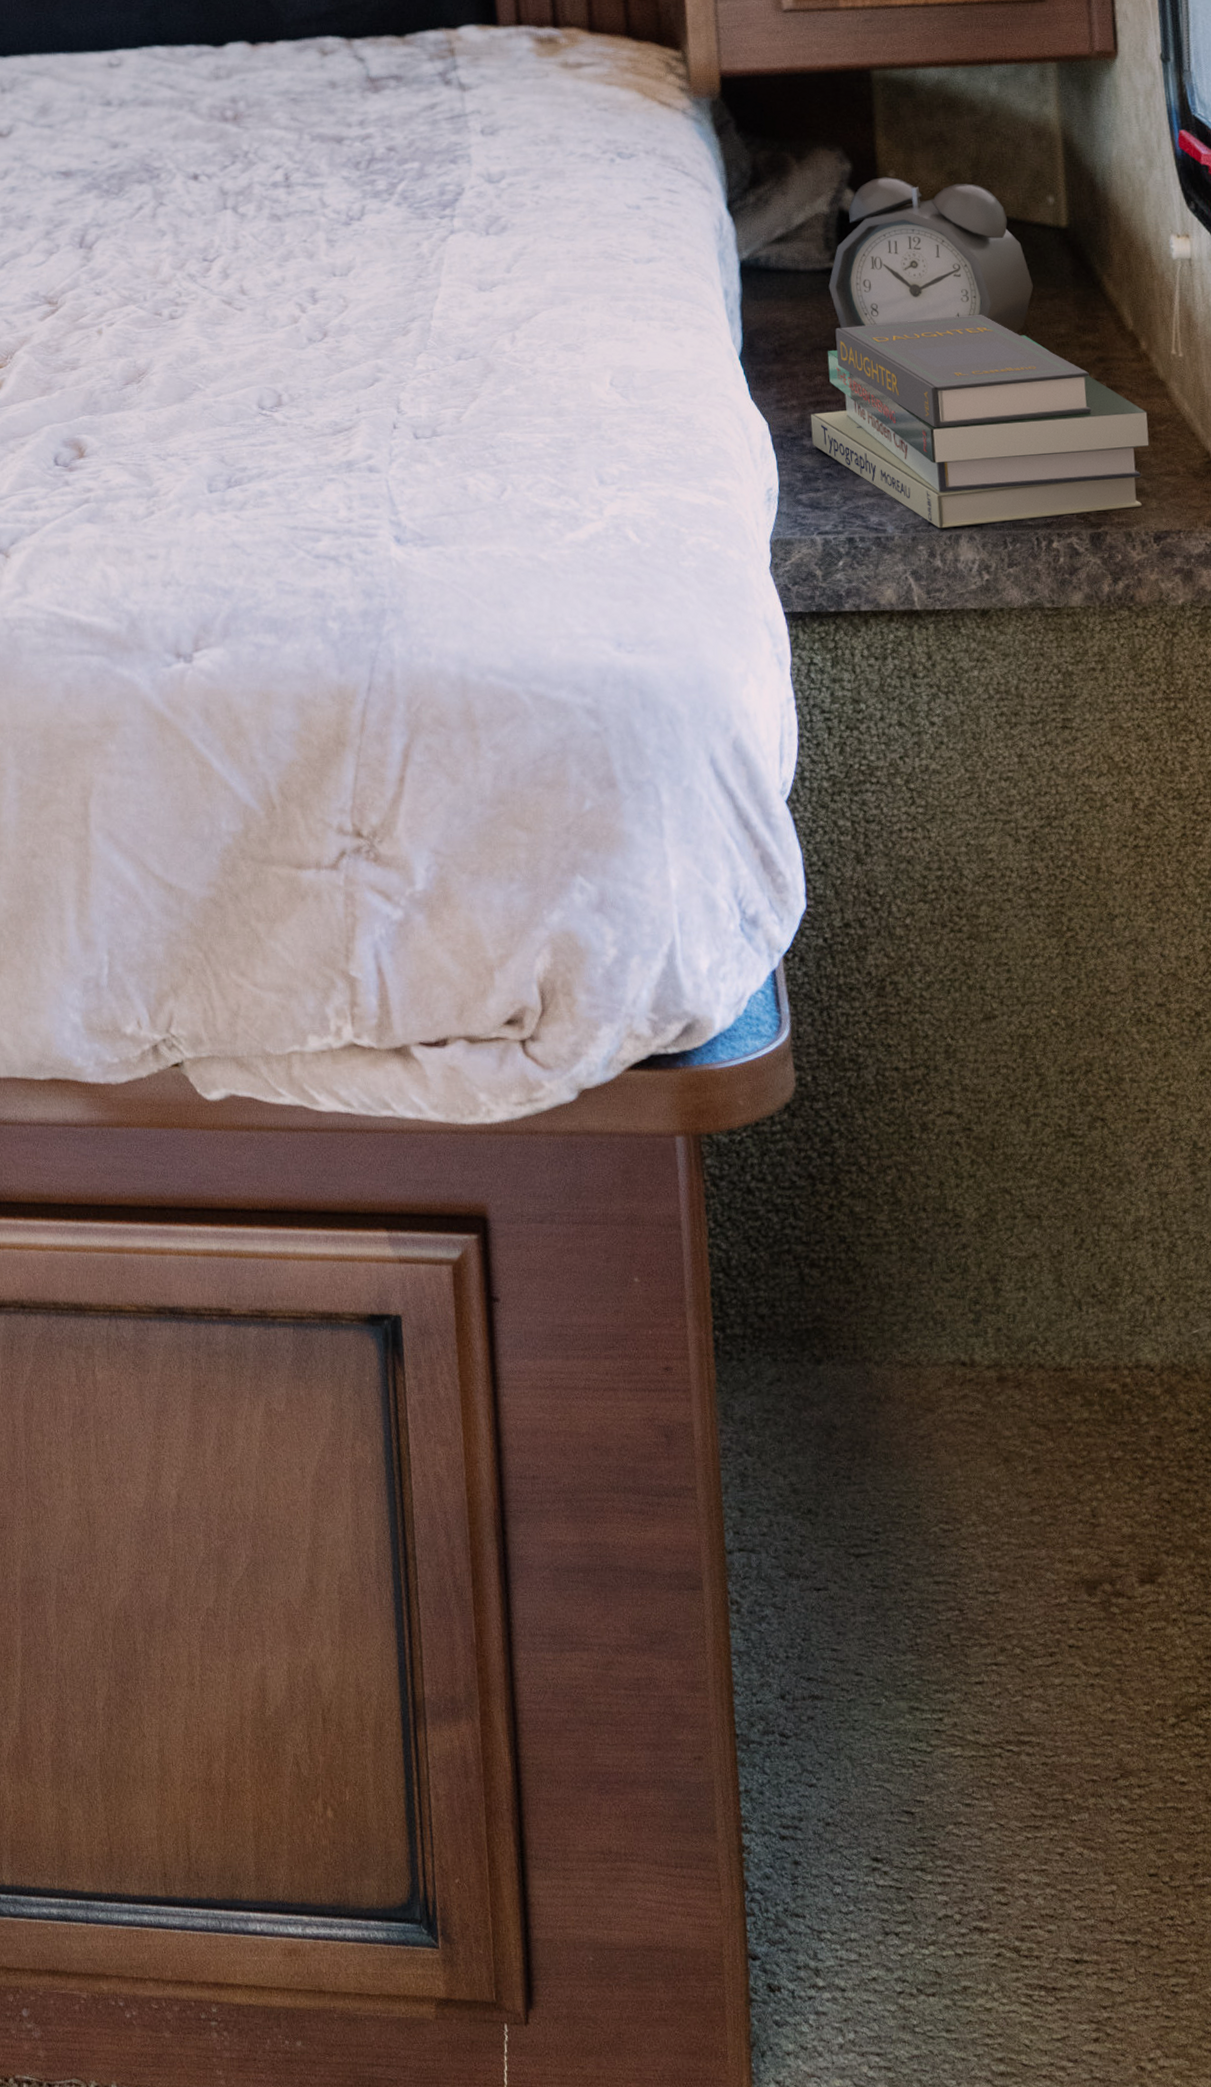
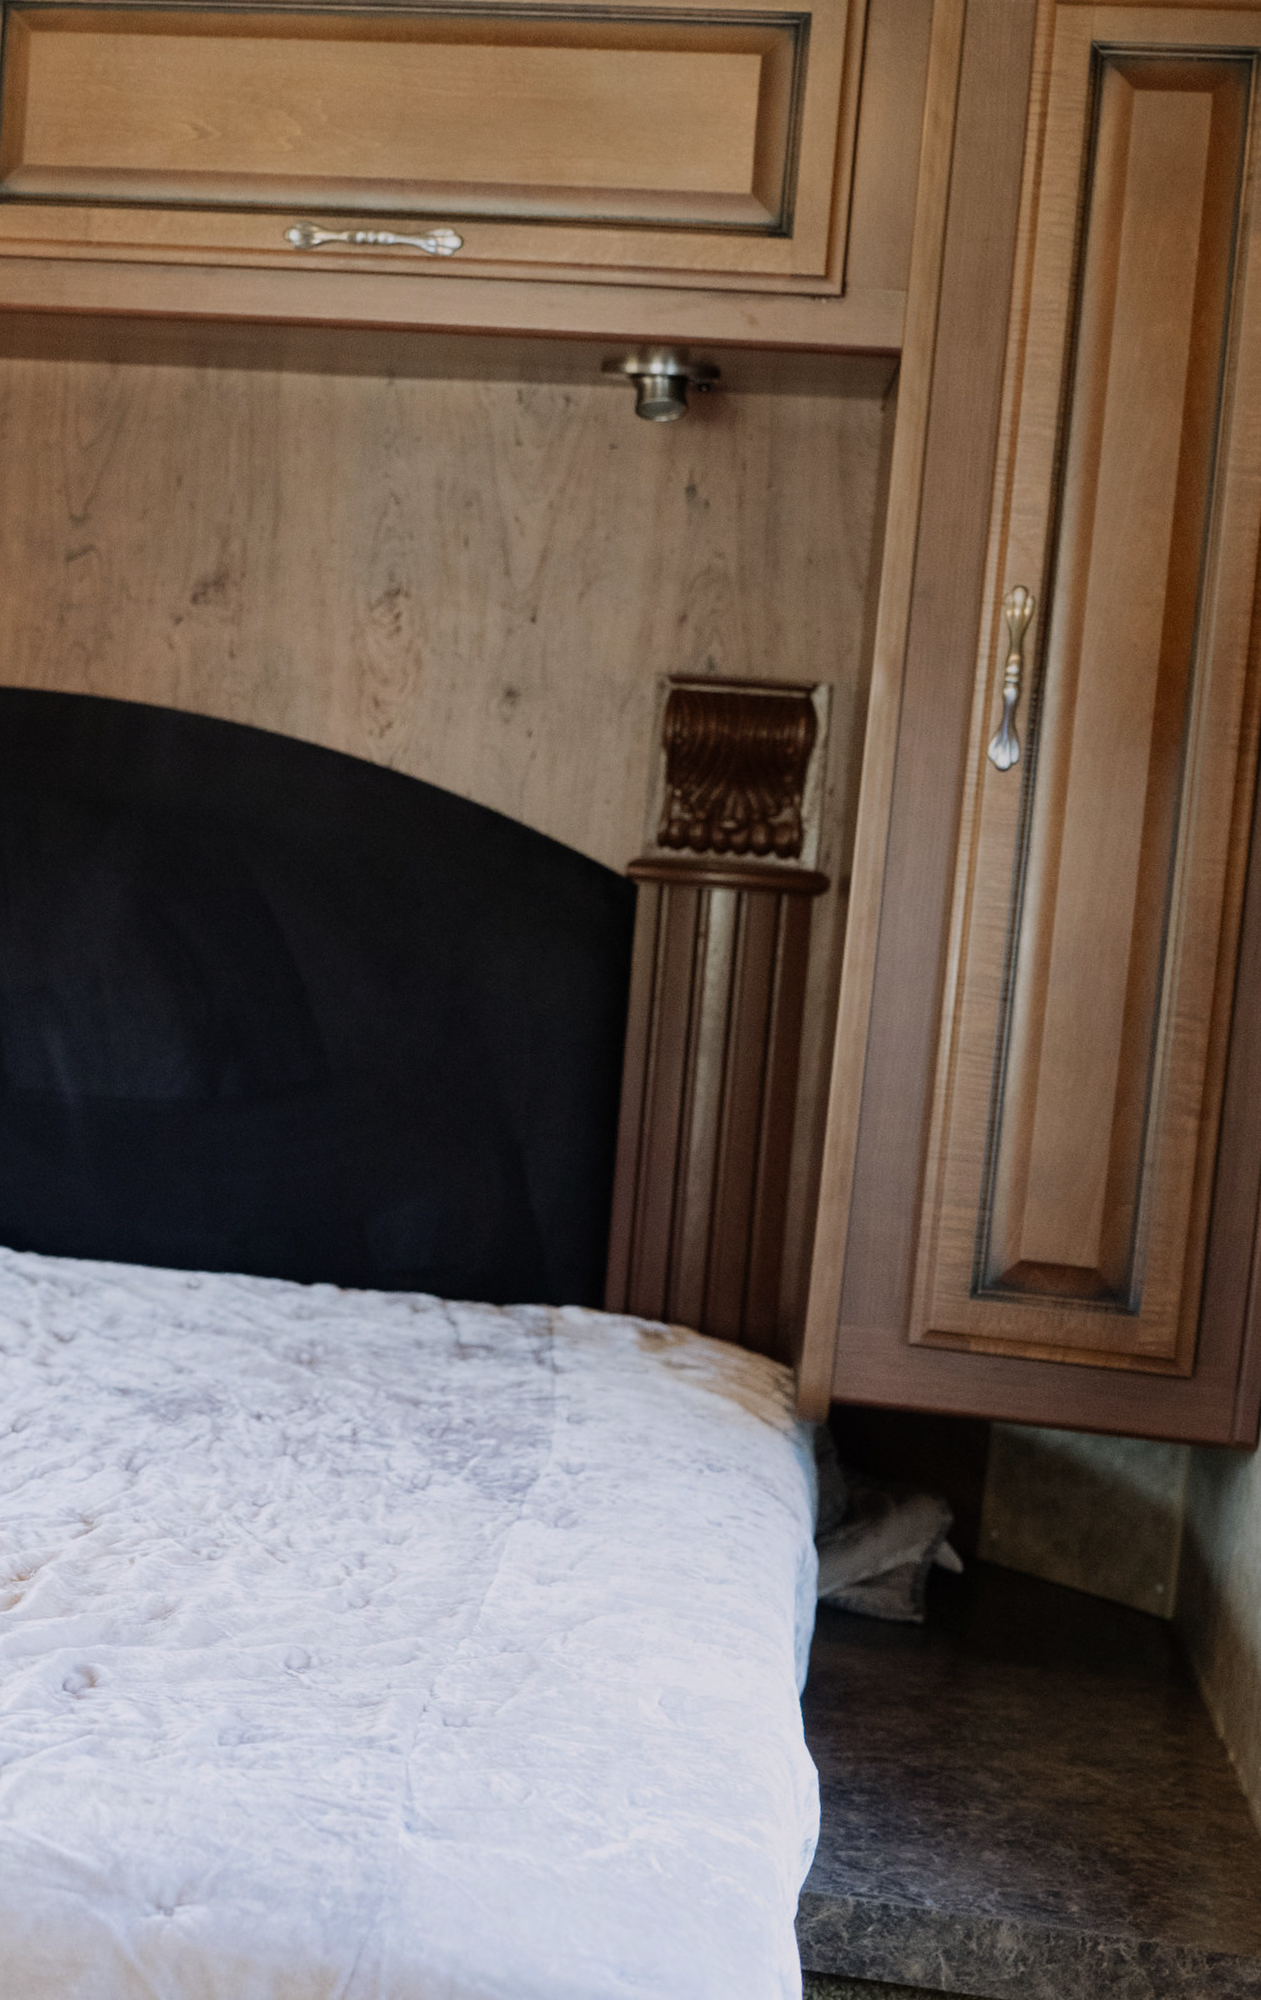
books: present [810,315,1150,529] -> none [862,1684,1223,1924]
alarm clock: present [828,176,1033,333] -> none [907,1535,1125,1722]

